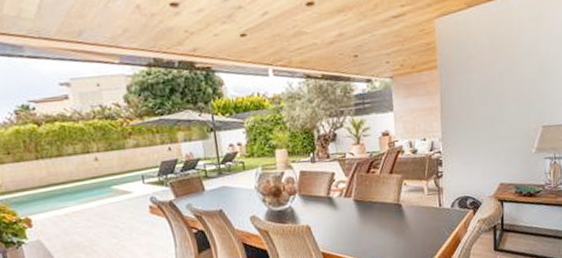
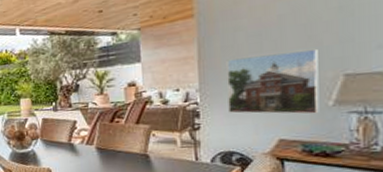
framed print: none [462,103,526,161] -> present [226,48,319,114]

